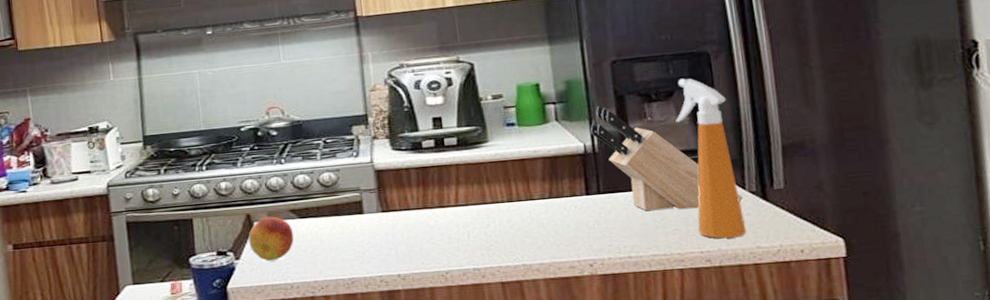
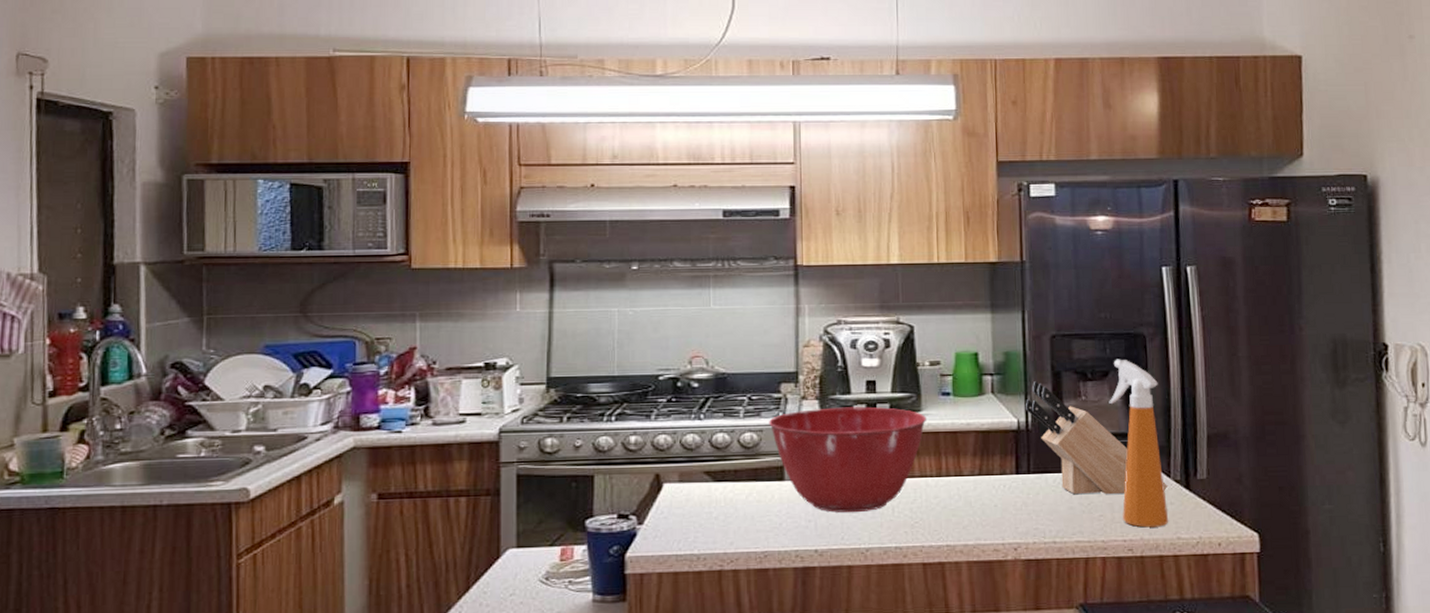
fruit: present [248,216,294,262] -> none [655,478,706,529]
mixing bowl: none [344,141,494,240] -> present [769,406,926,513]

